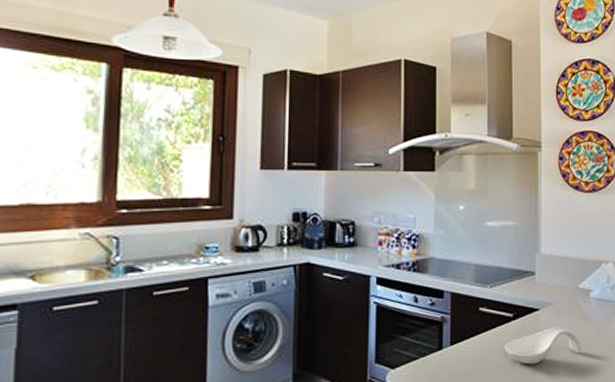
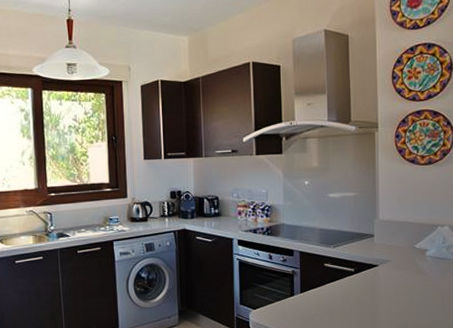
spoon rest: present [504,327,582,365] -> none [347,280,419,310]

